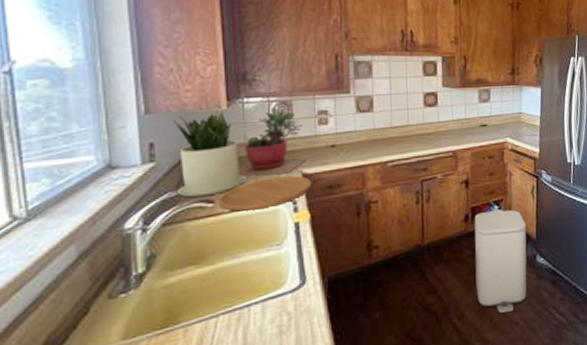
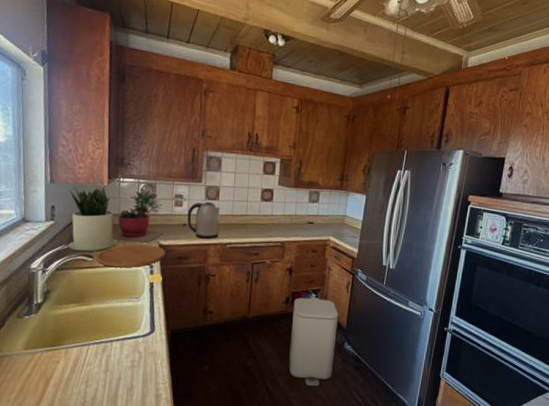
kettle: none [335,115,377,160] -> present [187,202,220,239]

